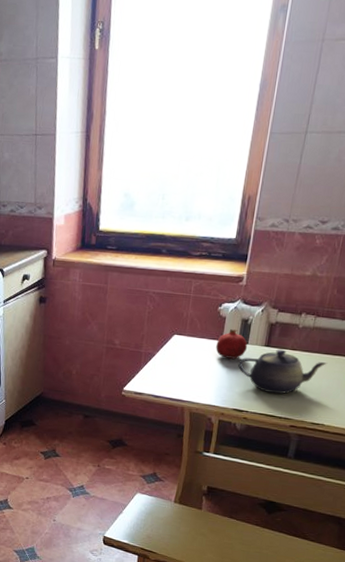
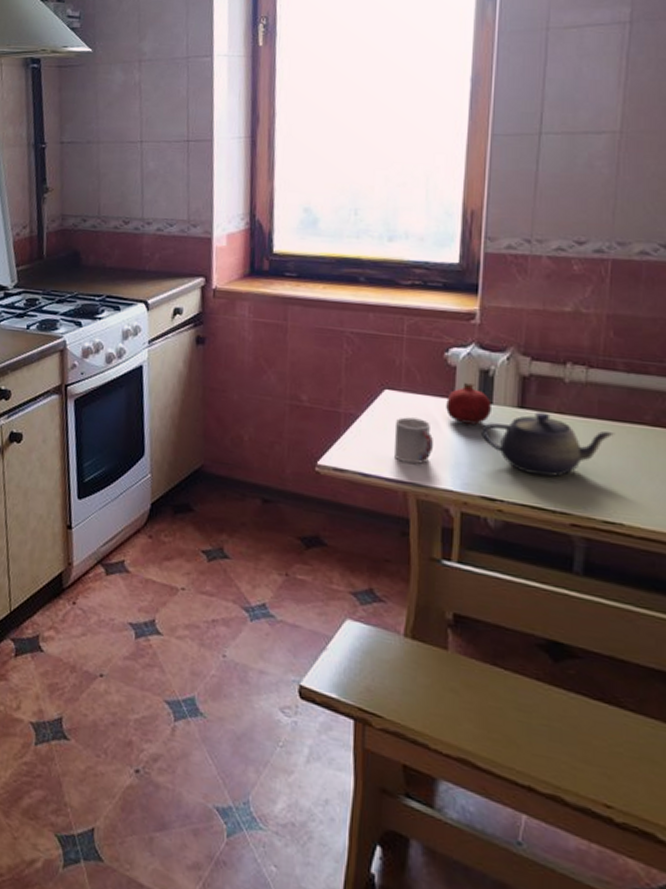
cup: none [177,354,206,388] -> present [394,417,434,465]

